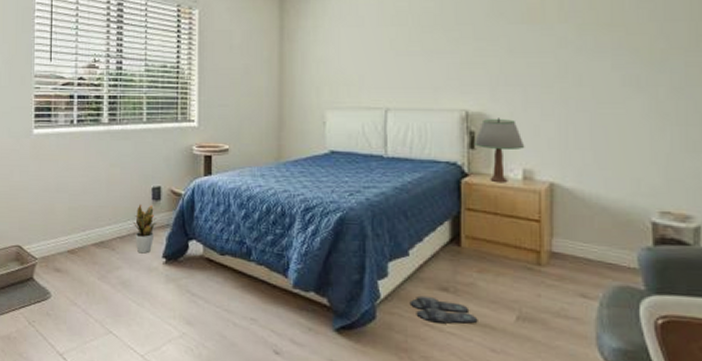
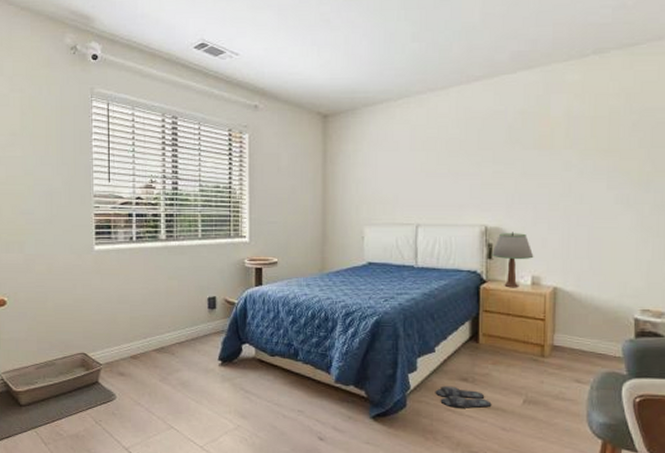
potted plant: present [132,203,159,254] -> none [190,312,215,357]

